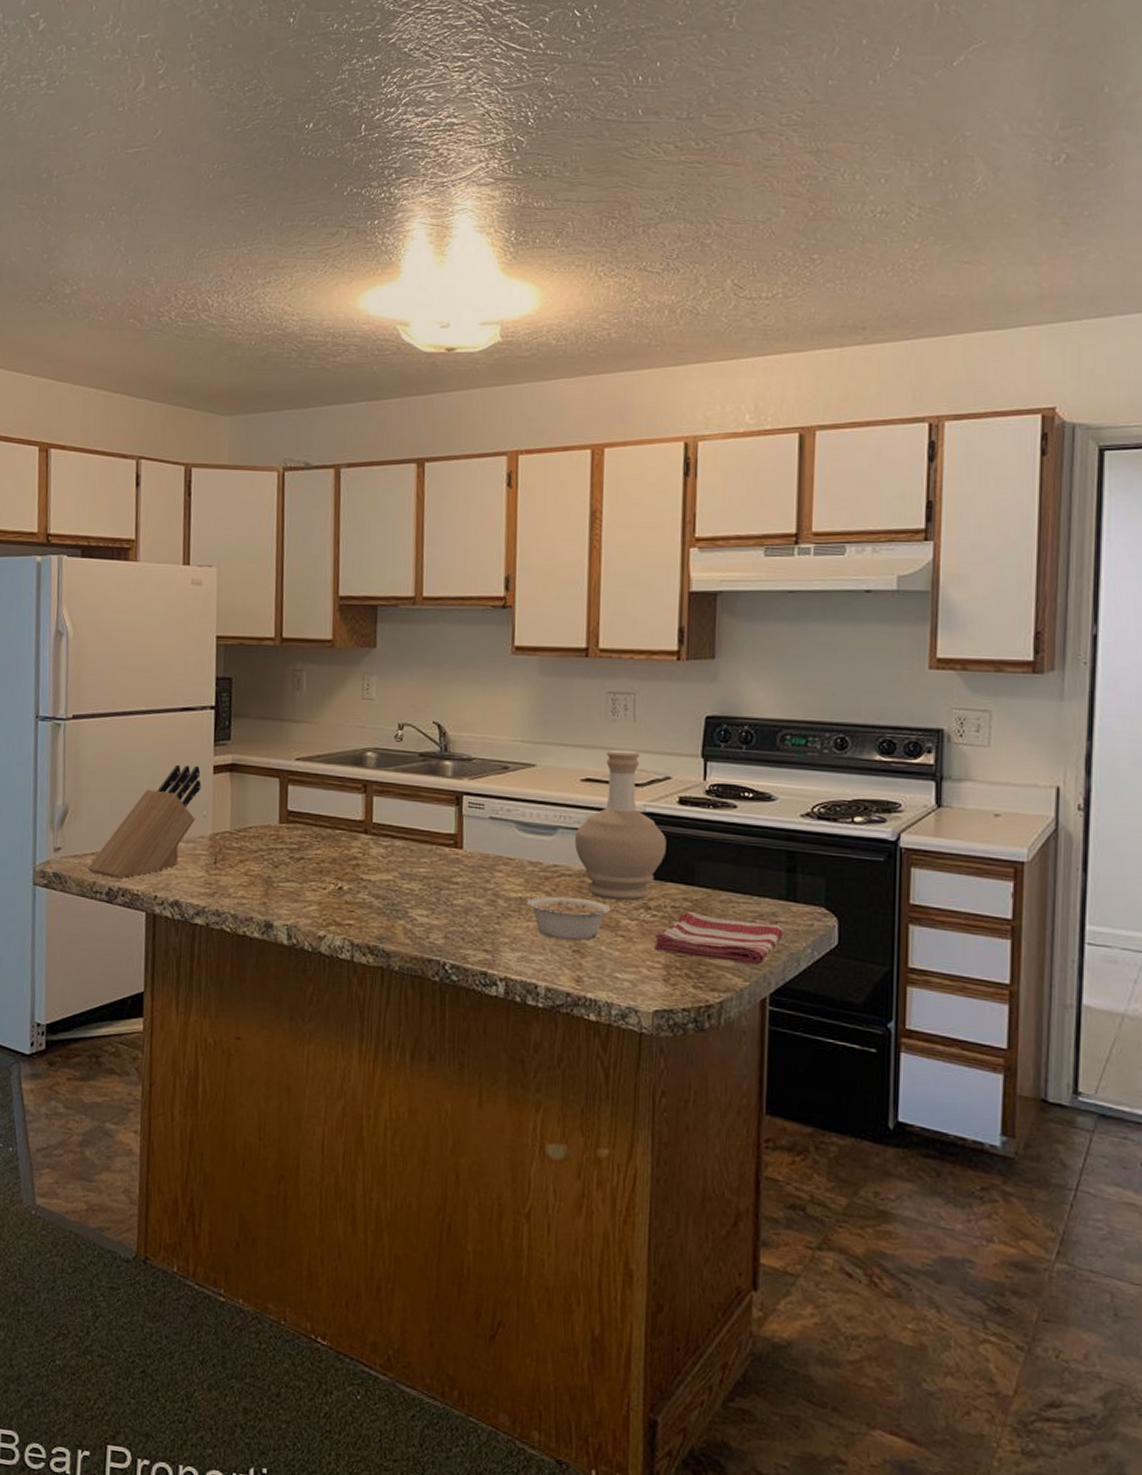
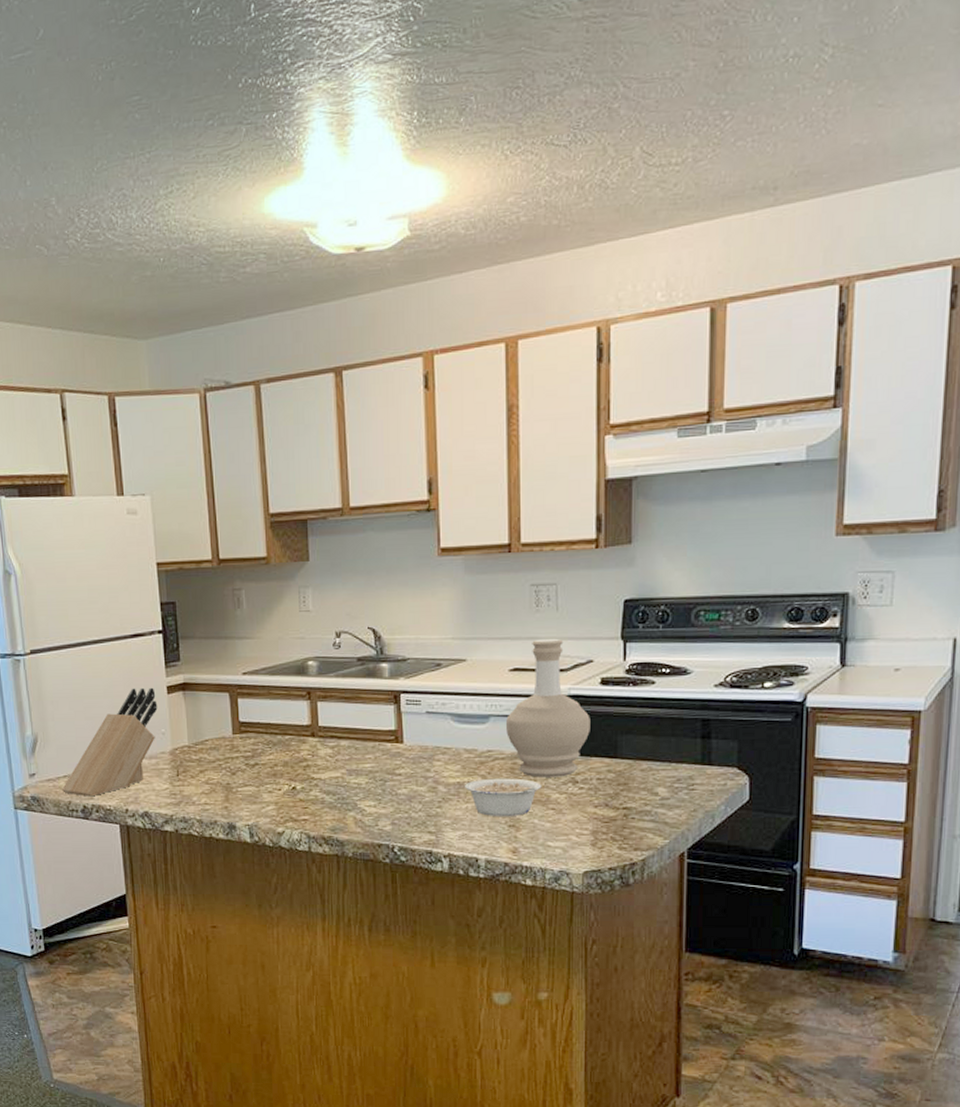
dish towel: present [654,912,785,965] -> none [582,782,701,824]

